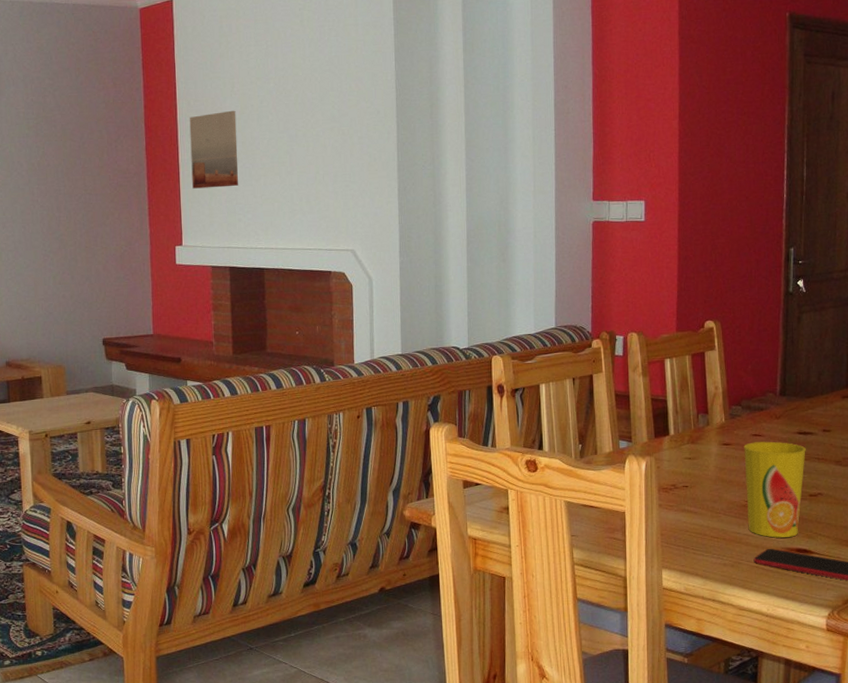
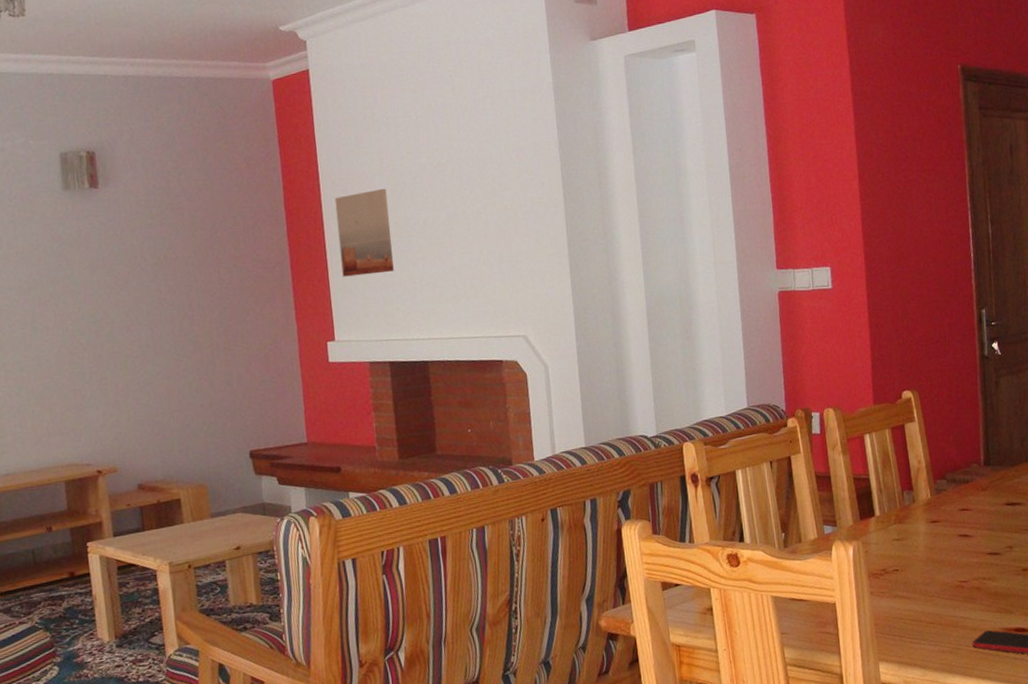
cup: present [744,441,806,538] -> none [952,515,1016,619]

